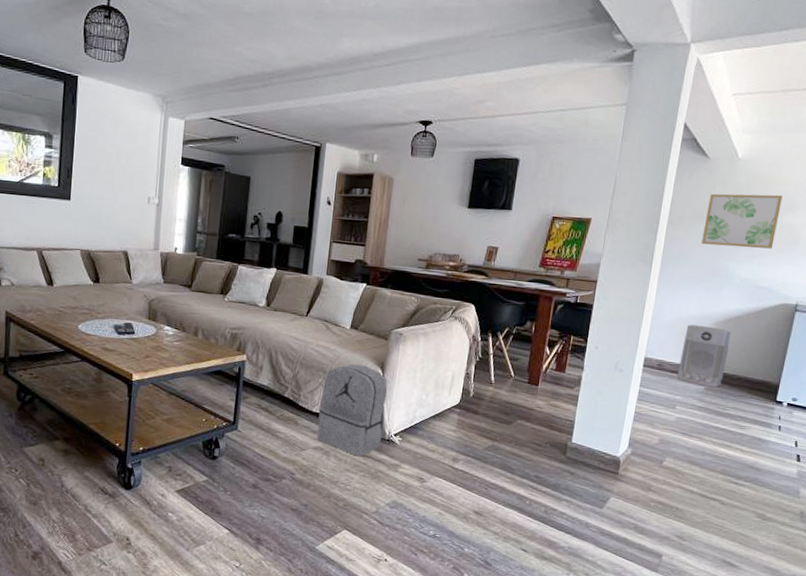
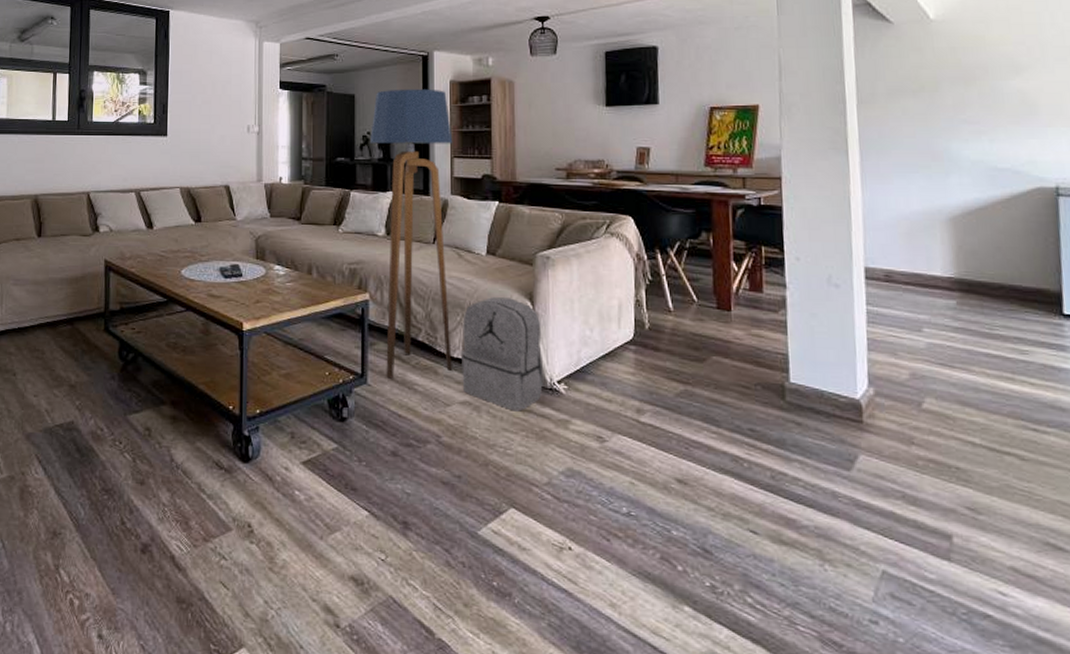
floor lamp: none [254,175,334,427] -> present [370,89,453,379]
air purifier: present [677,324,731,387] -> none [912,222,980,300]
wall art: present [701,193,783,249] -> none [904,56,1005,123]

